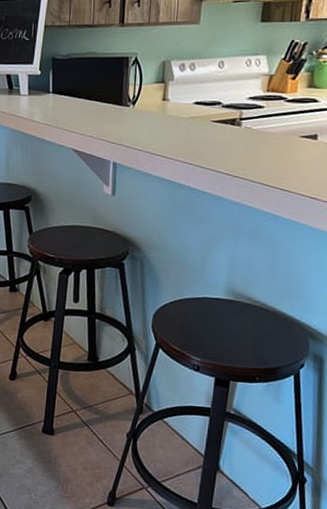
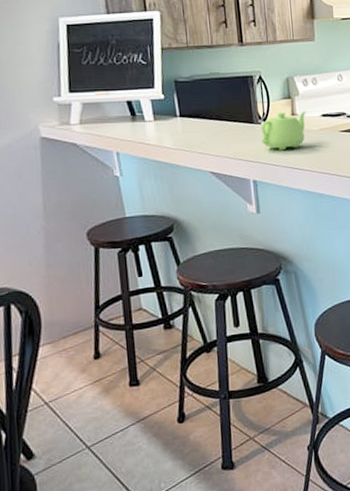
teapot: none [127,97,179,136] -> present [260,111,307,151]

